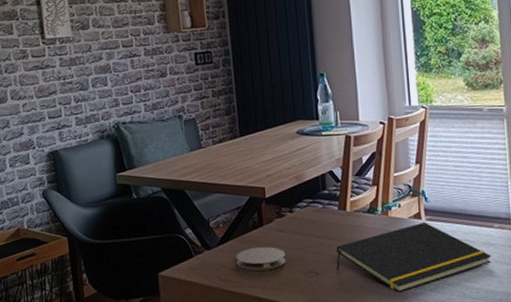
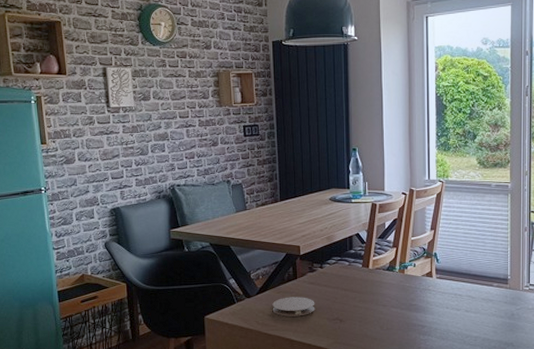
notepad: present [336,221,492,293] -> none [358,279,490,339]

